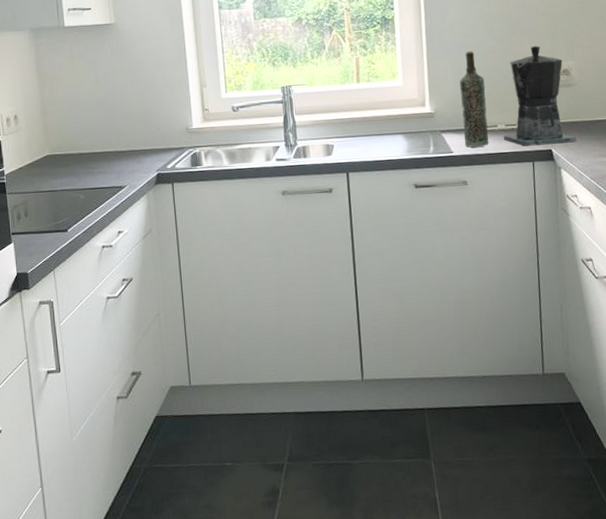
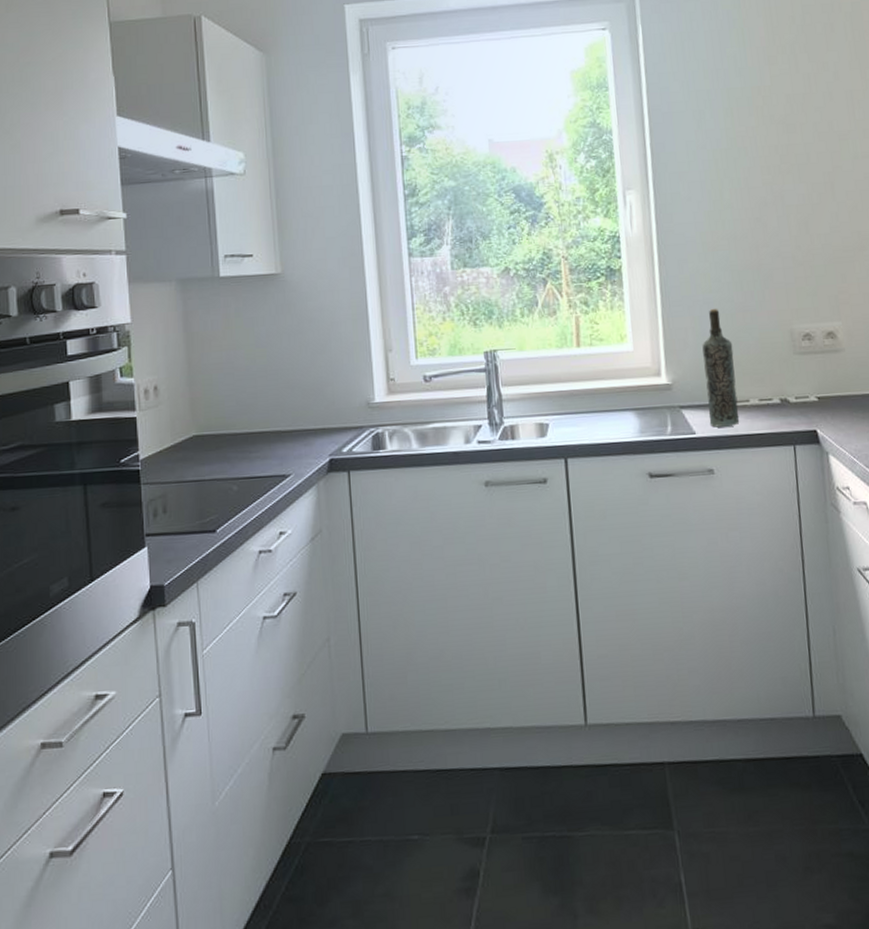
coffee maker: present [503,45,577,147] -> none [757,302,847,426]

